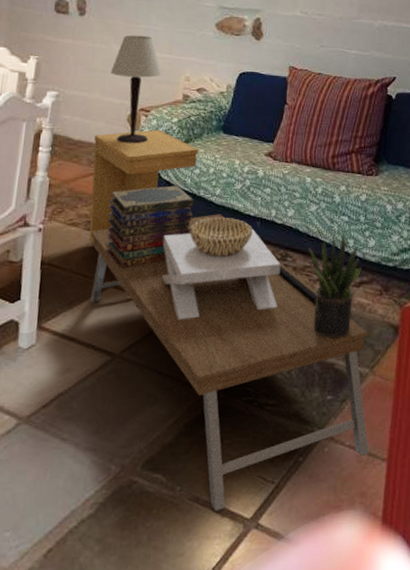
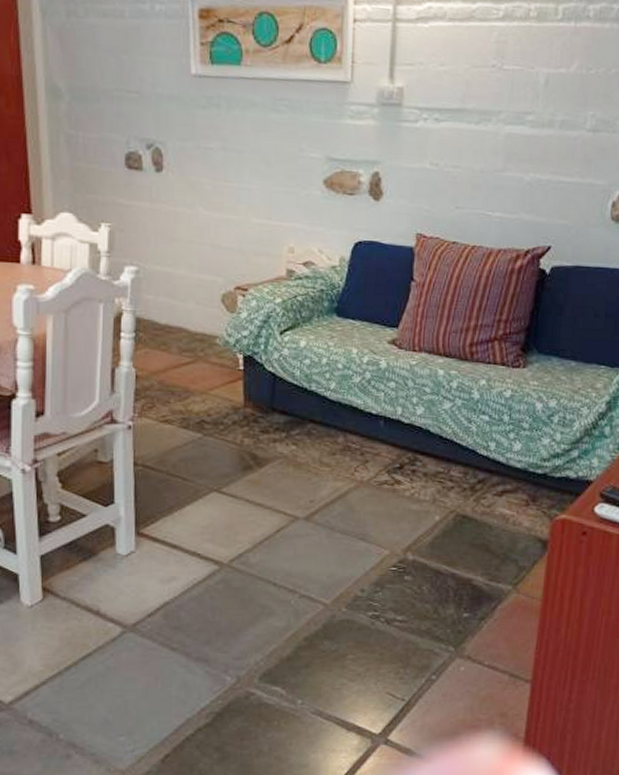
side table: present [89,129,199,242] -> none [183,311,308,442]
coffee table: present [90,214,370,511] -> none [187,411,512,726]
book stack: present [105,185,194,269] -> none [205,378,304,472]
table lamp: present [110,34,162,144] -> none [198,195,260,329]
decorative bowl: present [161,217,281,319] -> none [270,415,409,528]
potted plant: present [309,233,361,338] -> none [442,435,504,552]

